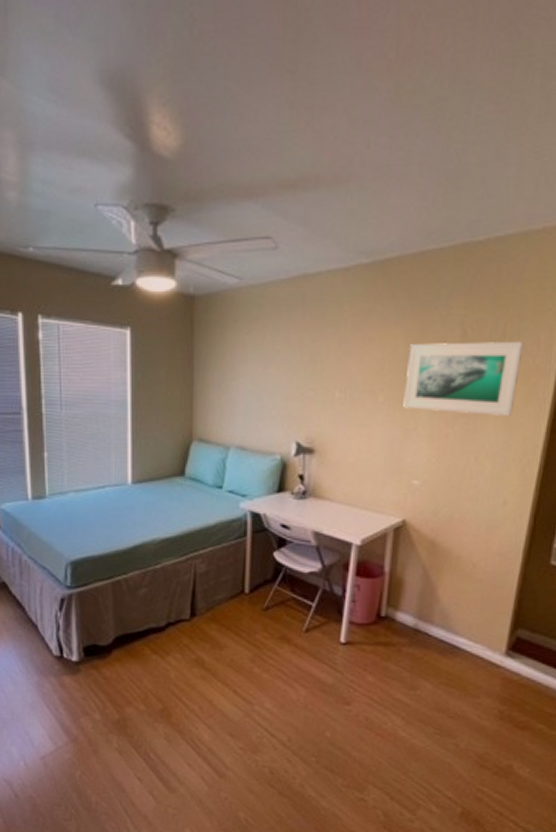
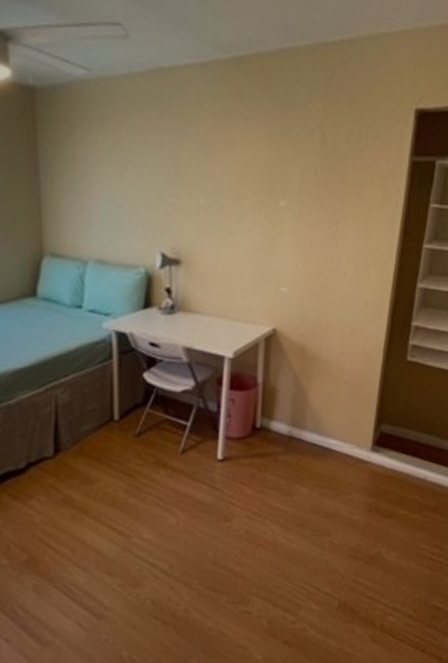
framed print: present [403,341,523,416] -> none [268,144,377,219]

